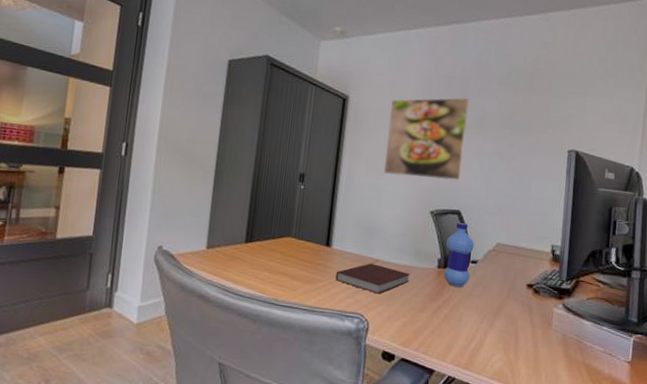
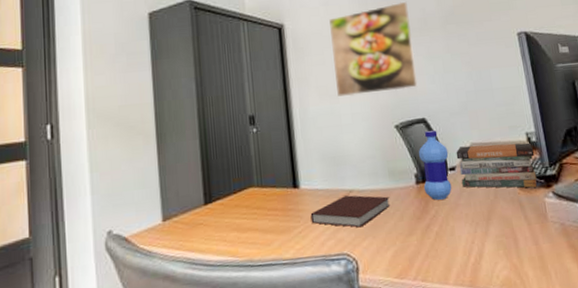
book stack: none [480,244,555,296] -> present [456,142,537,188]

